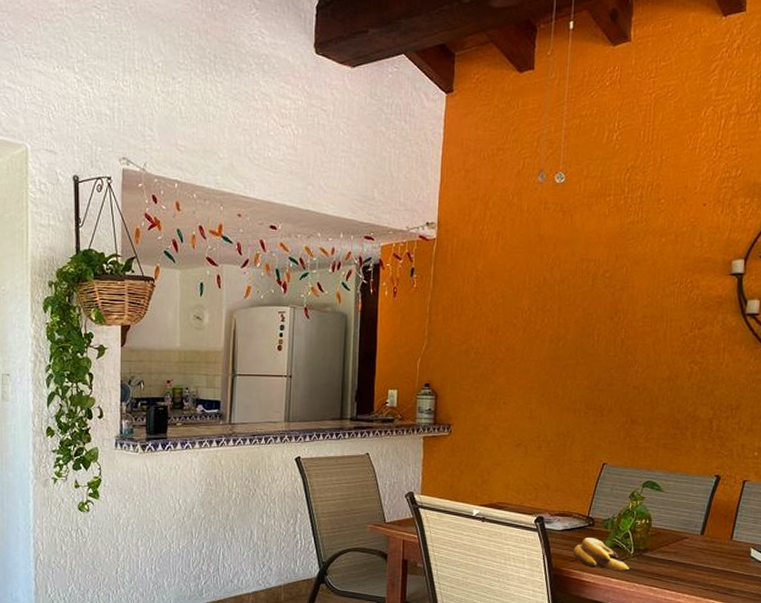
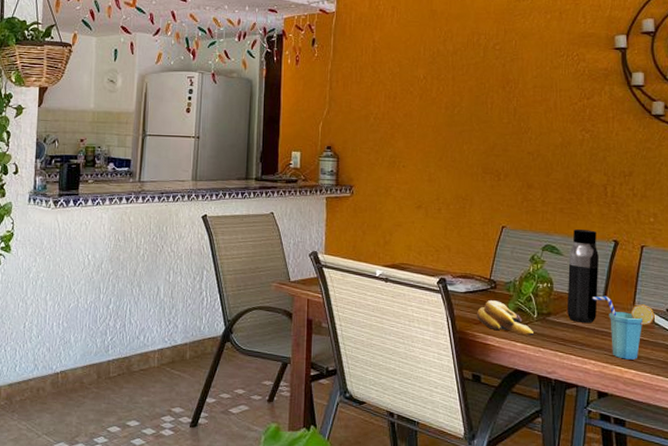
water bottle: none [664,465,700,559] -> present [568,229,599,324]
cup: none [690,531,752,593] -> present [592,295,655,360]

